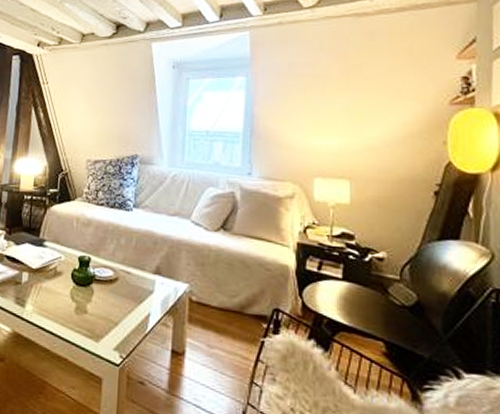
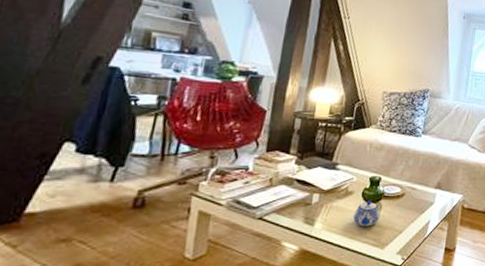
teapot: none [64,283,93,314] -> present [353,200,381,227]

